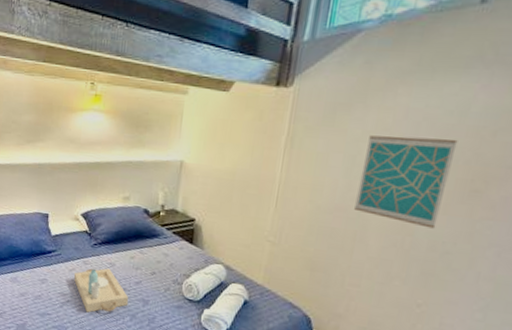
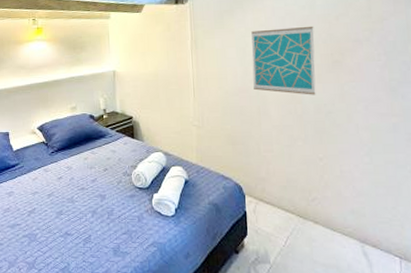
serving tray: present [73,268,129,313] -> none [37,172,88,216]

